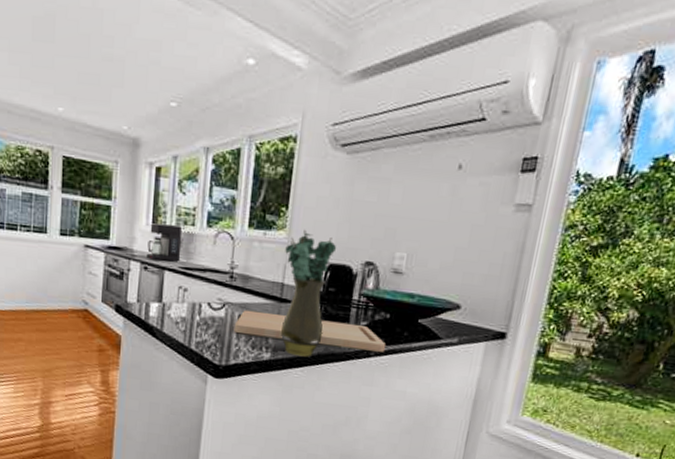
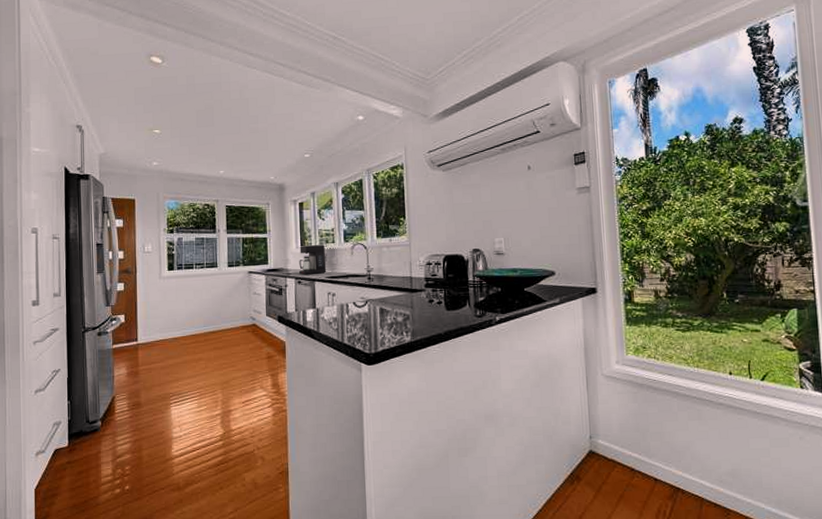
cutting board: present [233,309,387,352] -> none [377,300,503,324]
vase: present [280,229,337,357] -> none [408,232,450,335]

